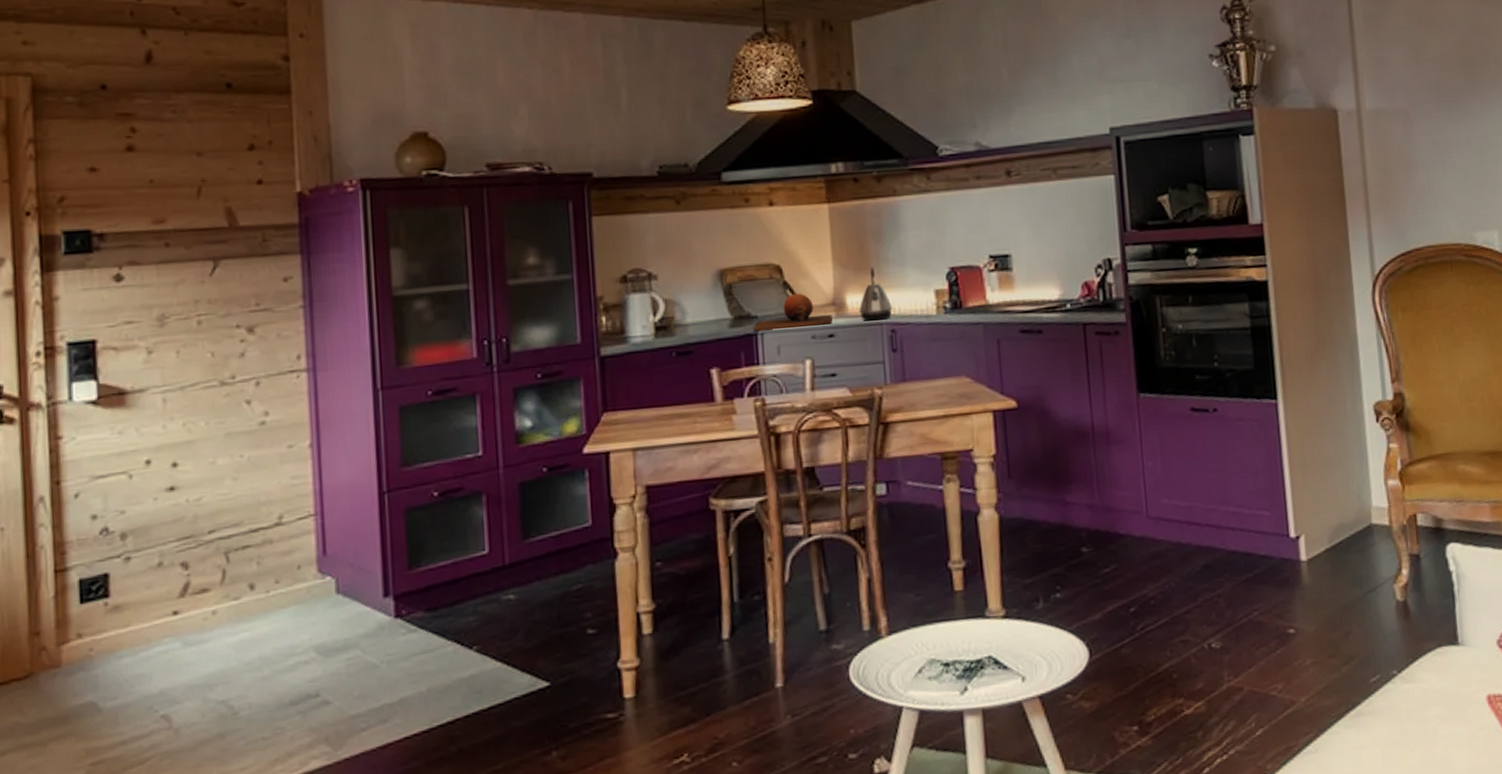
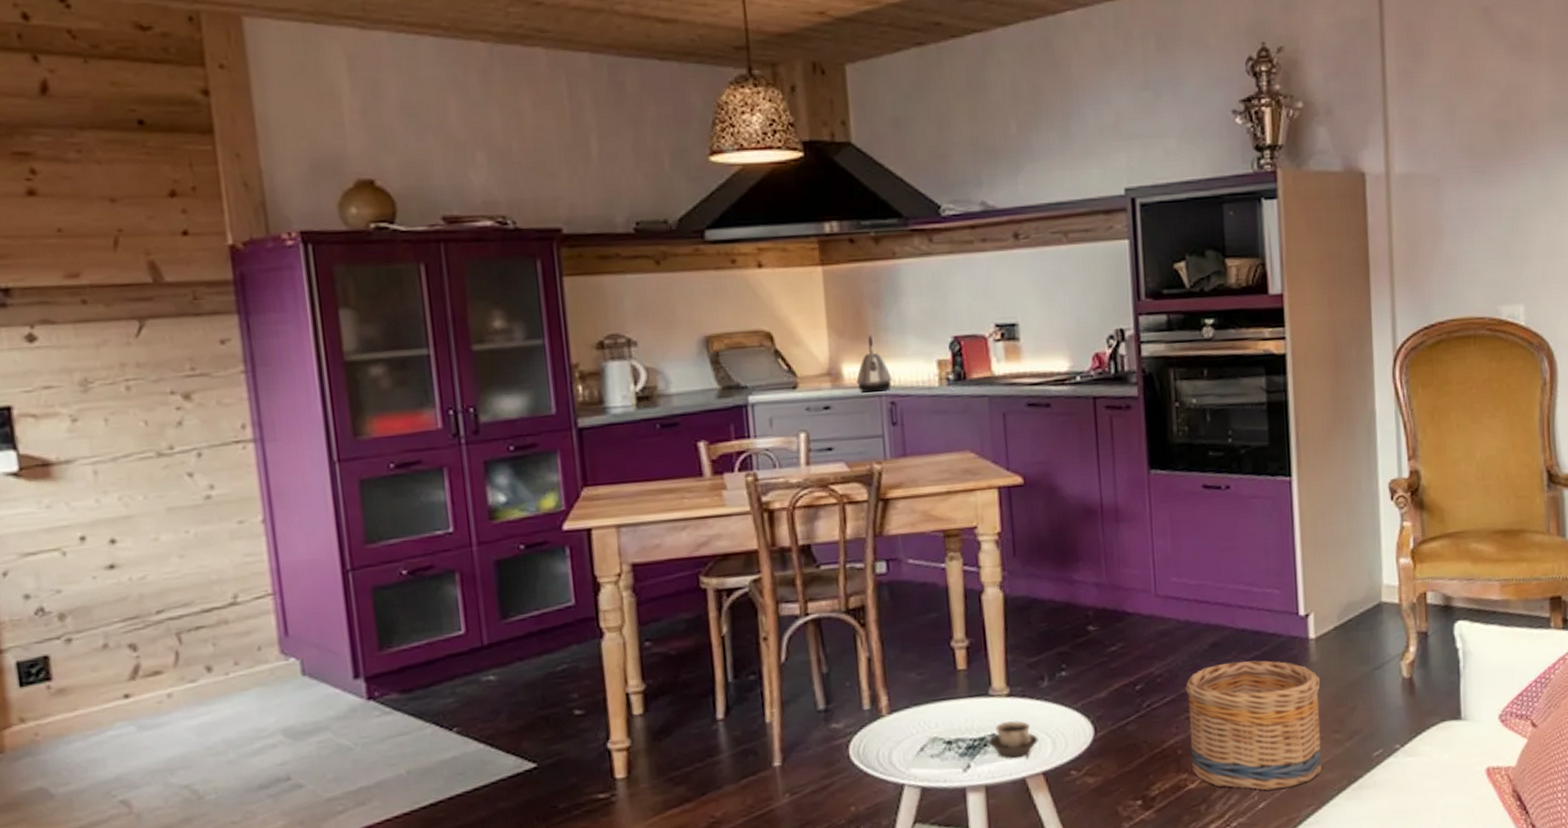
chopping board: present [753,293,832,332] -> none [742,362,828,403]
cup: none [984,643,1034,681] -> present [987,721,1038,758]
basket: none [1178,583,1319,717] -> present [1185,660,1322,791]

